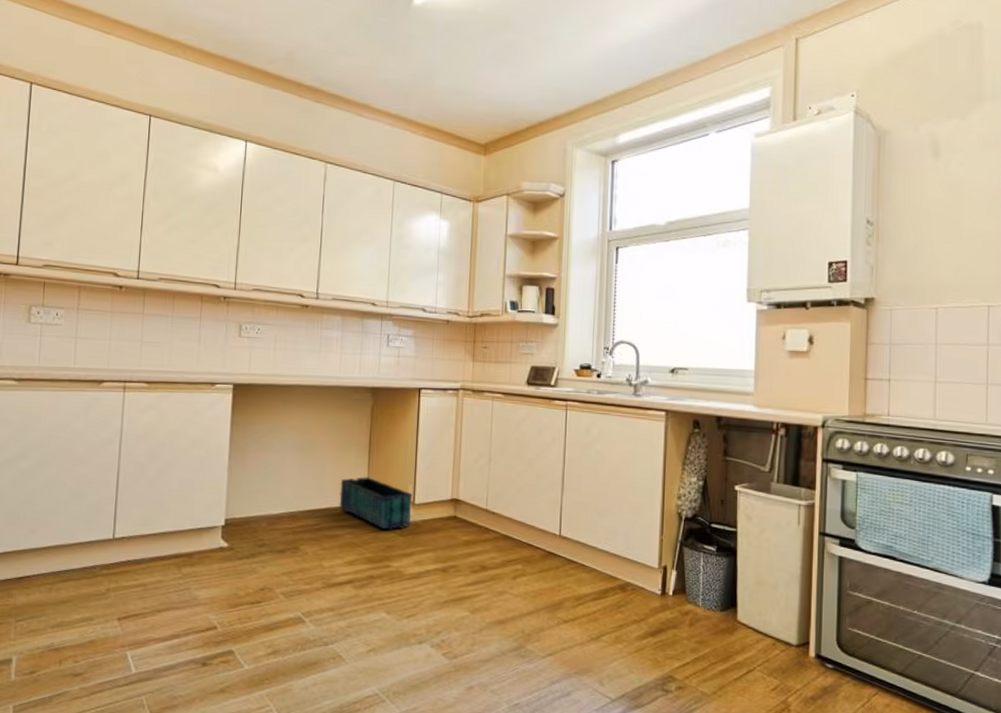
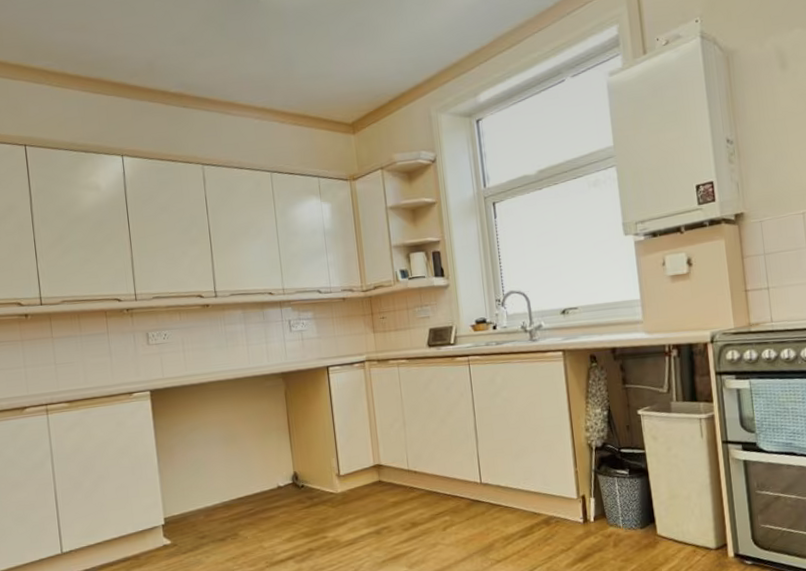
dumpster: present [339,477,413,531] -> none [267,457,339,505]

